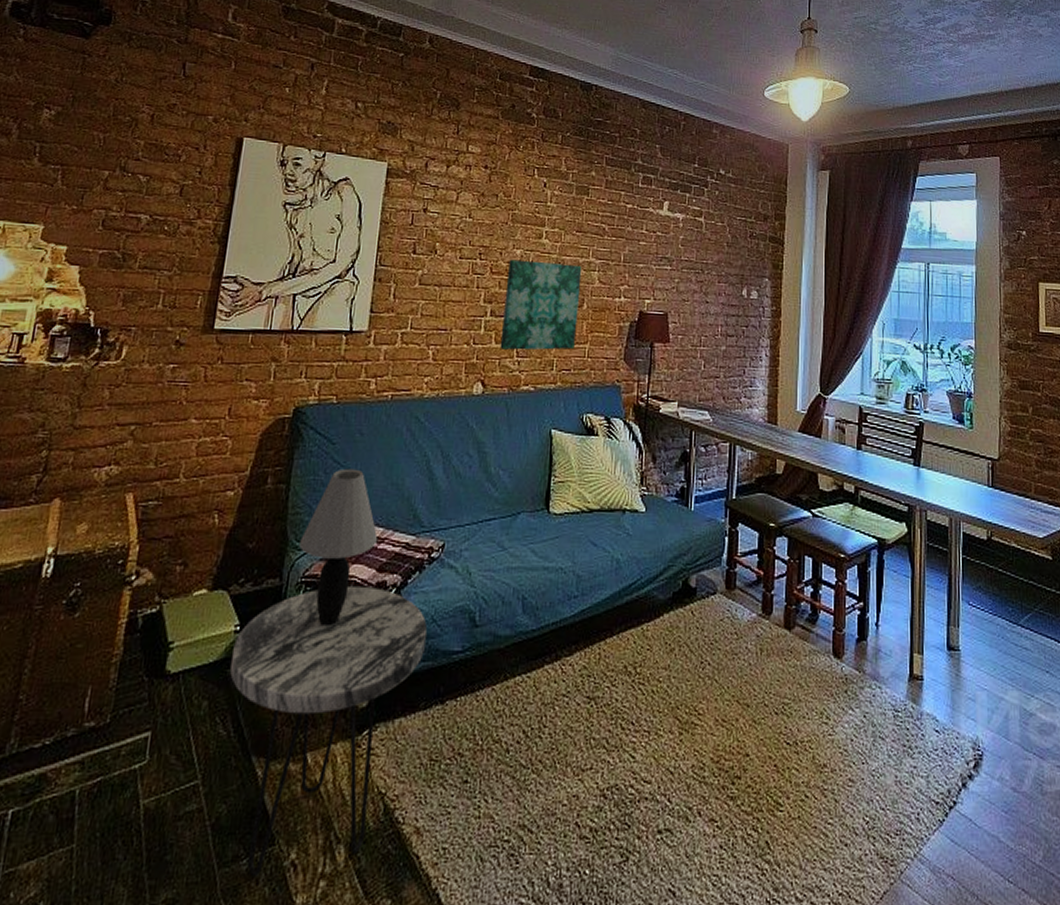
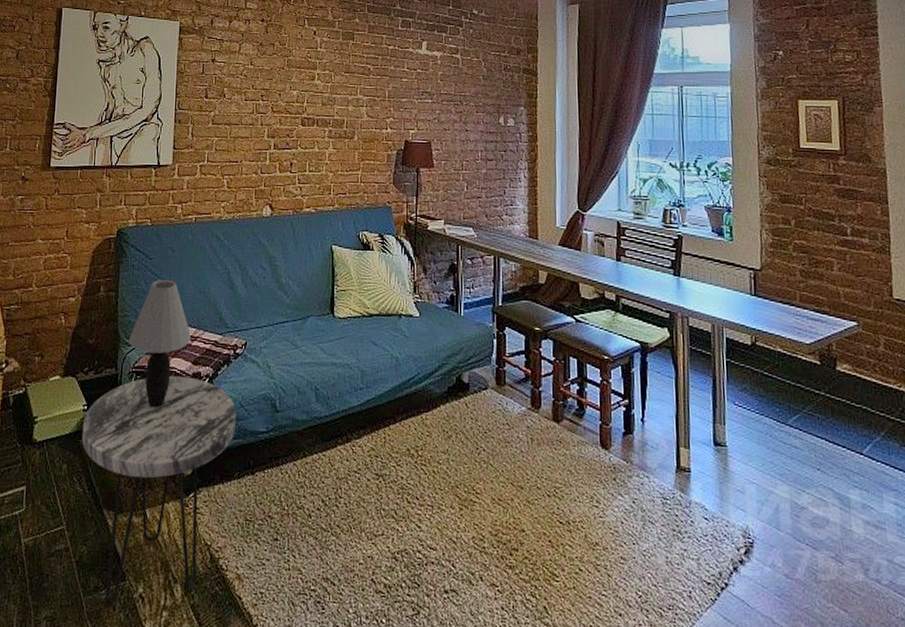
wall art: present [500,259,582,350] -> none [283,99,351,178]

